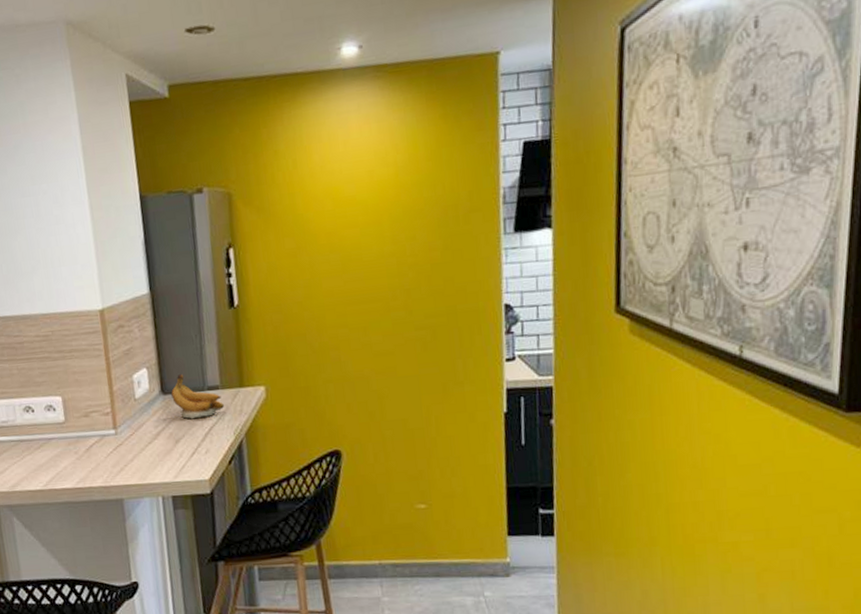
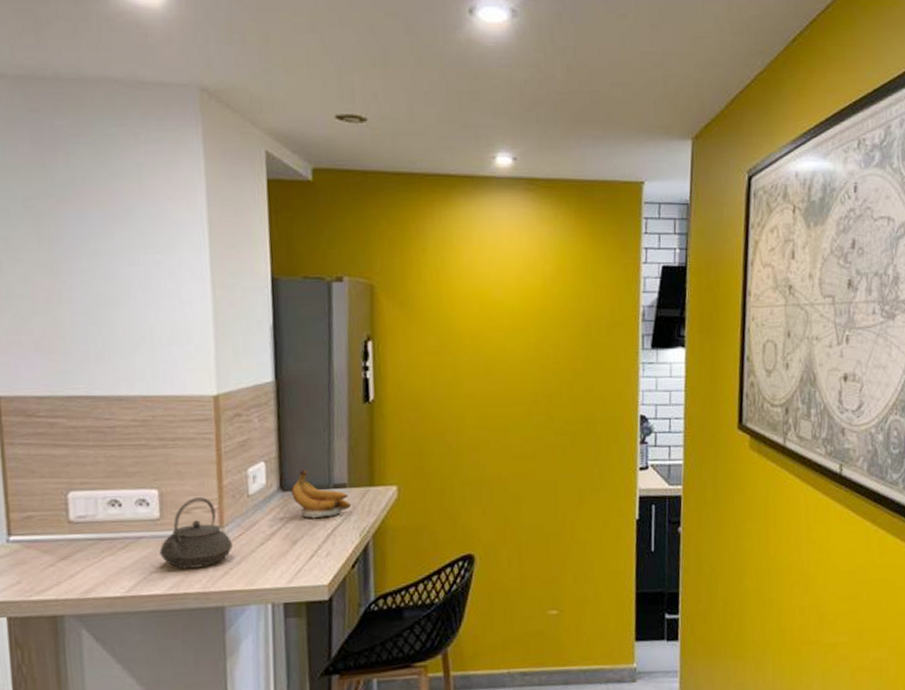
teapot: none [67,402,126,466] -> present [159,497,233,569]

